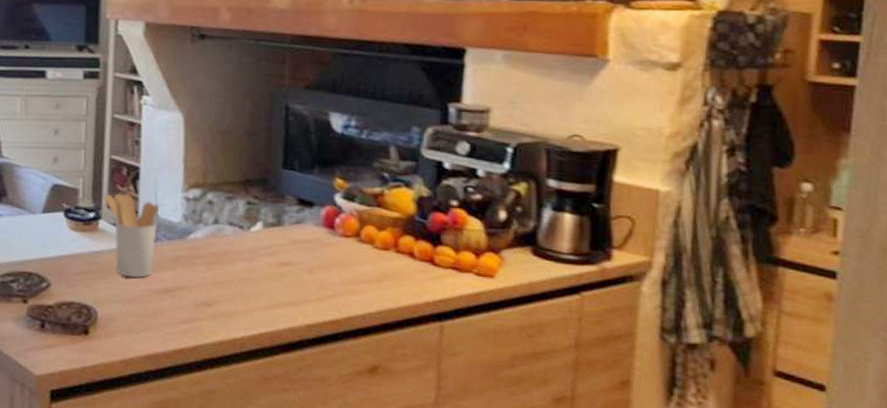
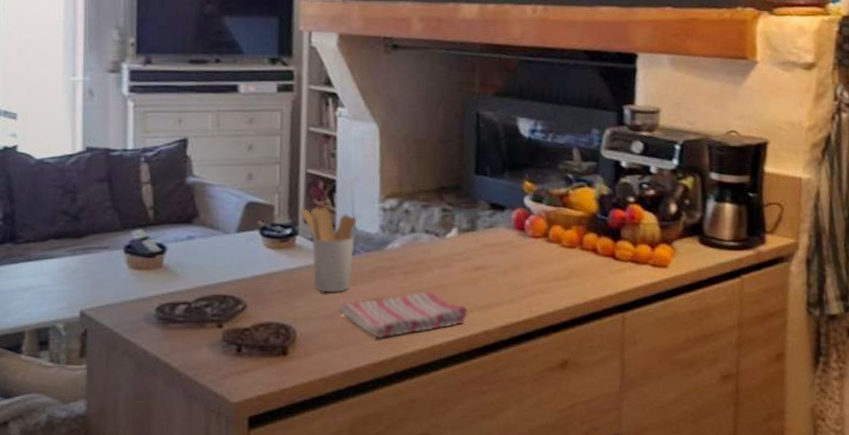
dish towel: none [140,282,273,327] -> present [338,290,469,339]

